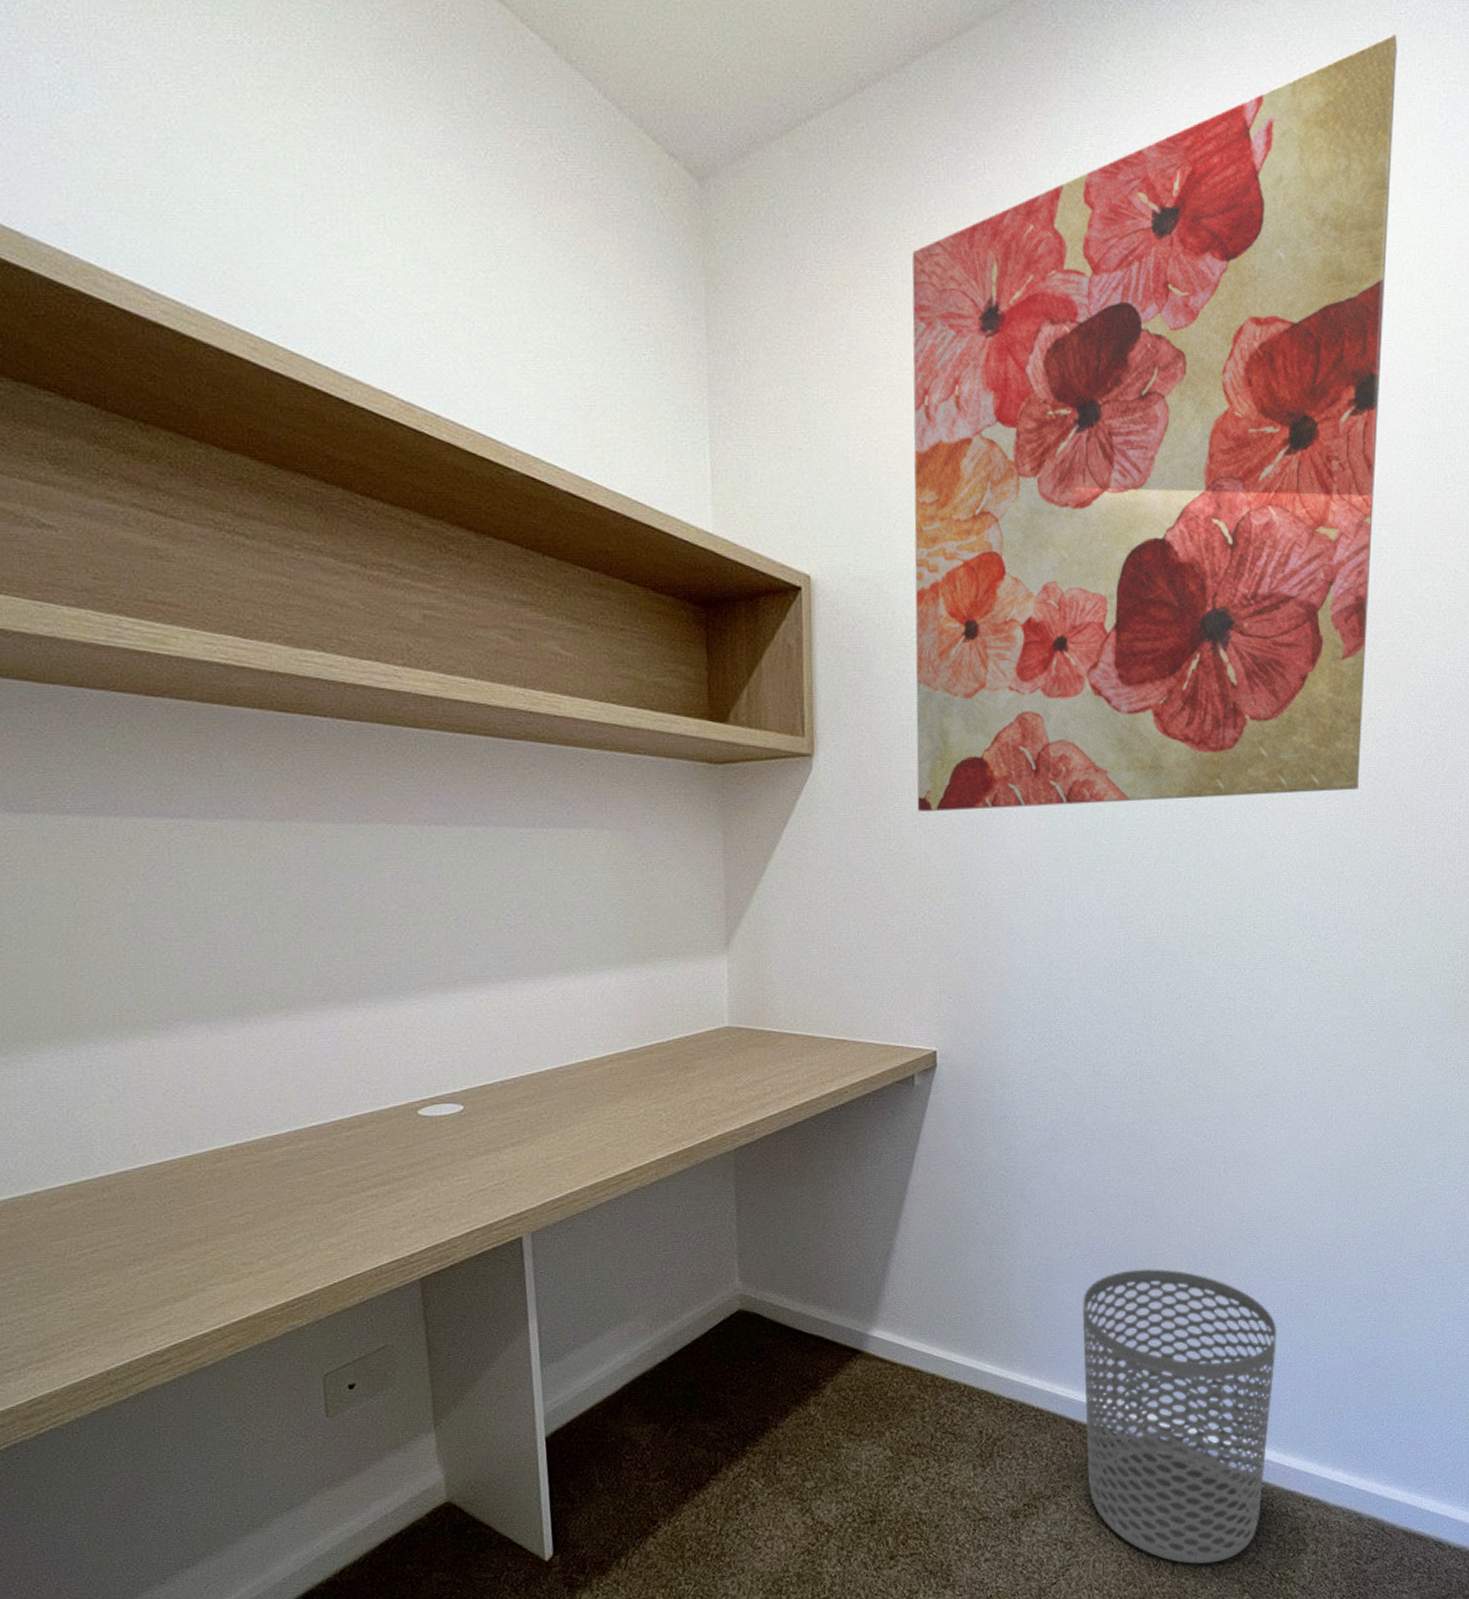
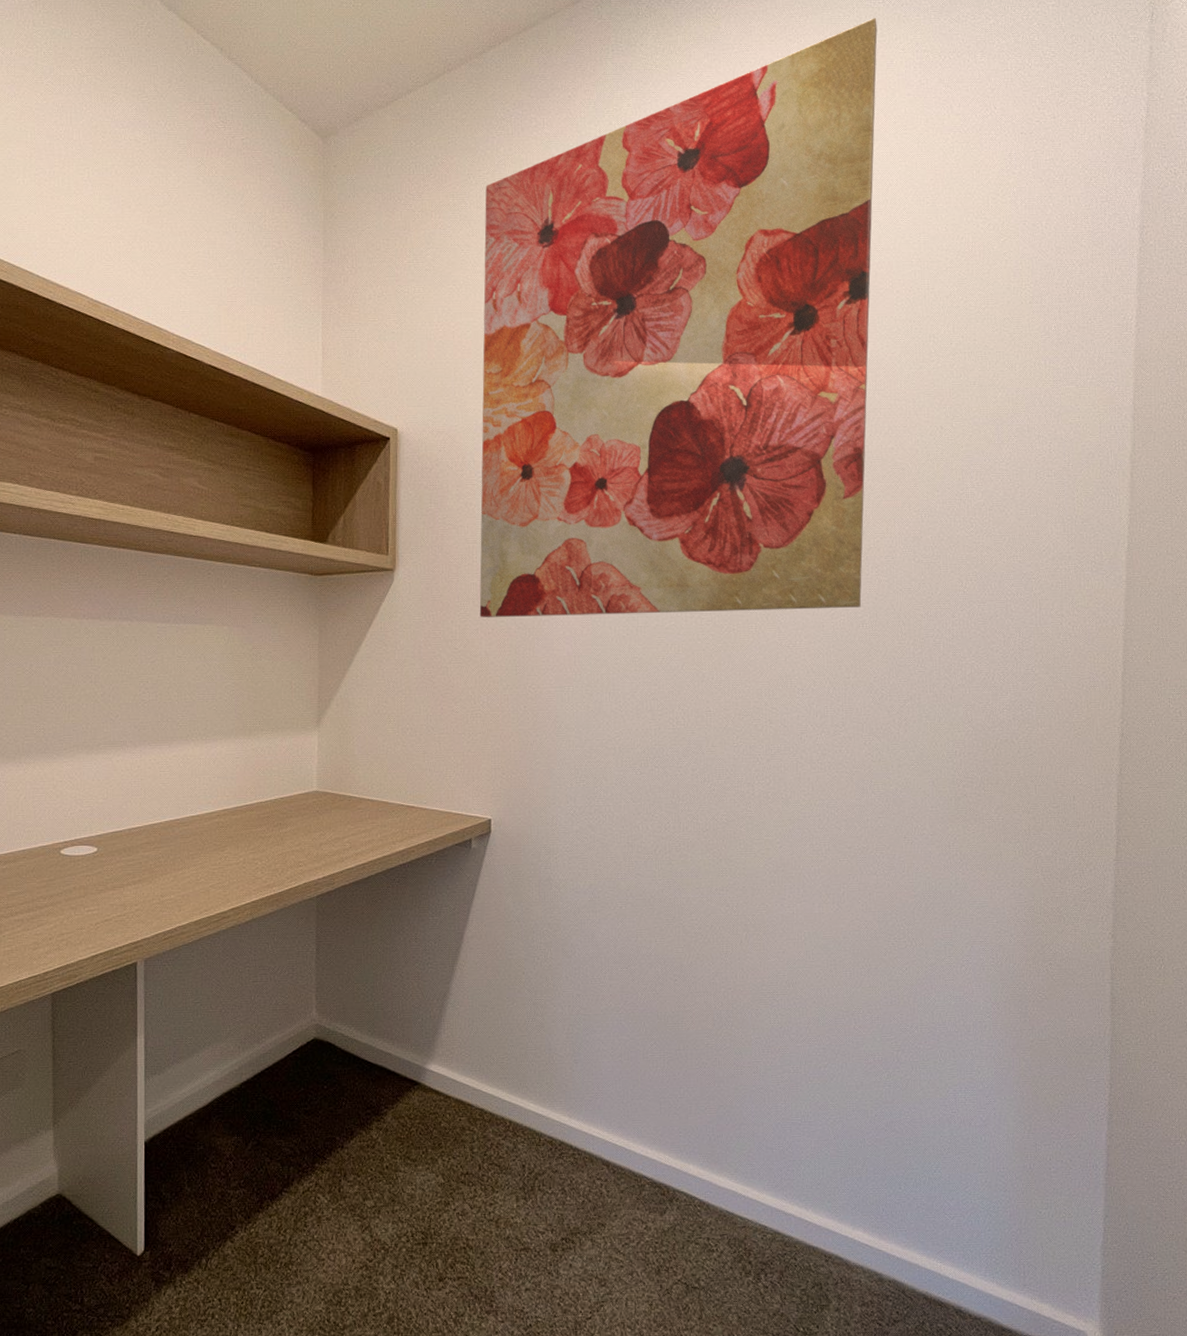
waste bin: present [1082,1269,1278,1565] -> none [616,1023,798,1312]

